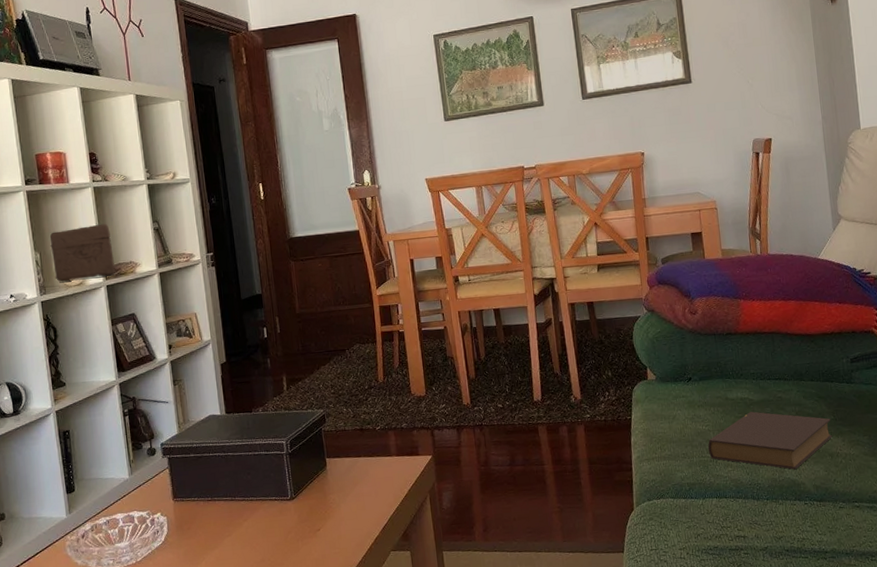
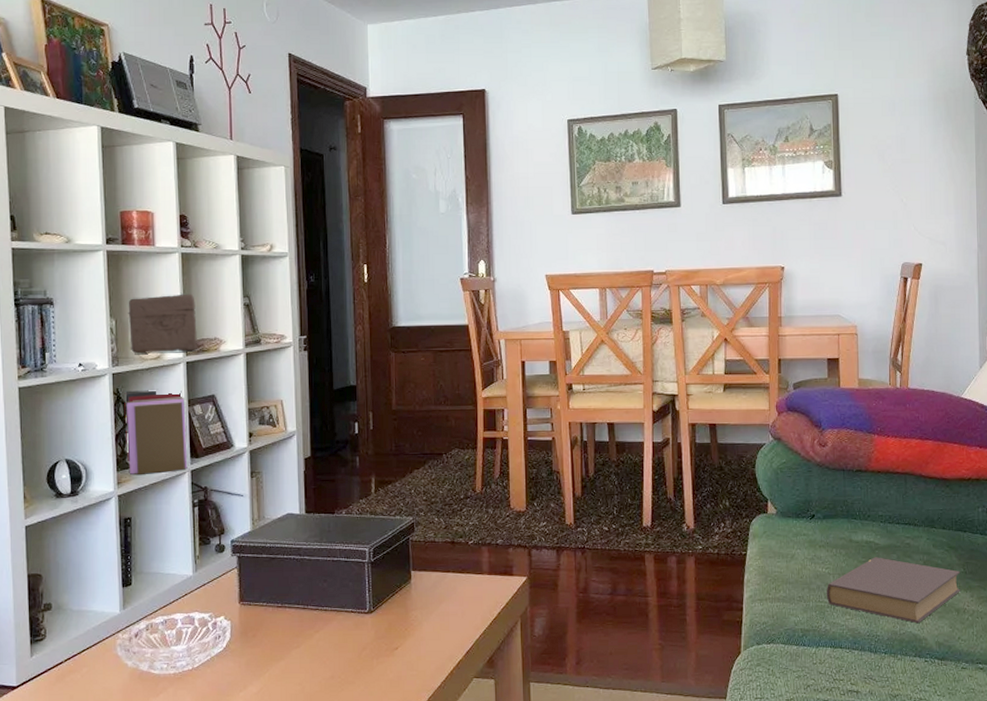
books: none [53,312,116,391] -> present [124,390,188,474]

